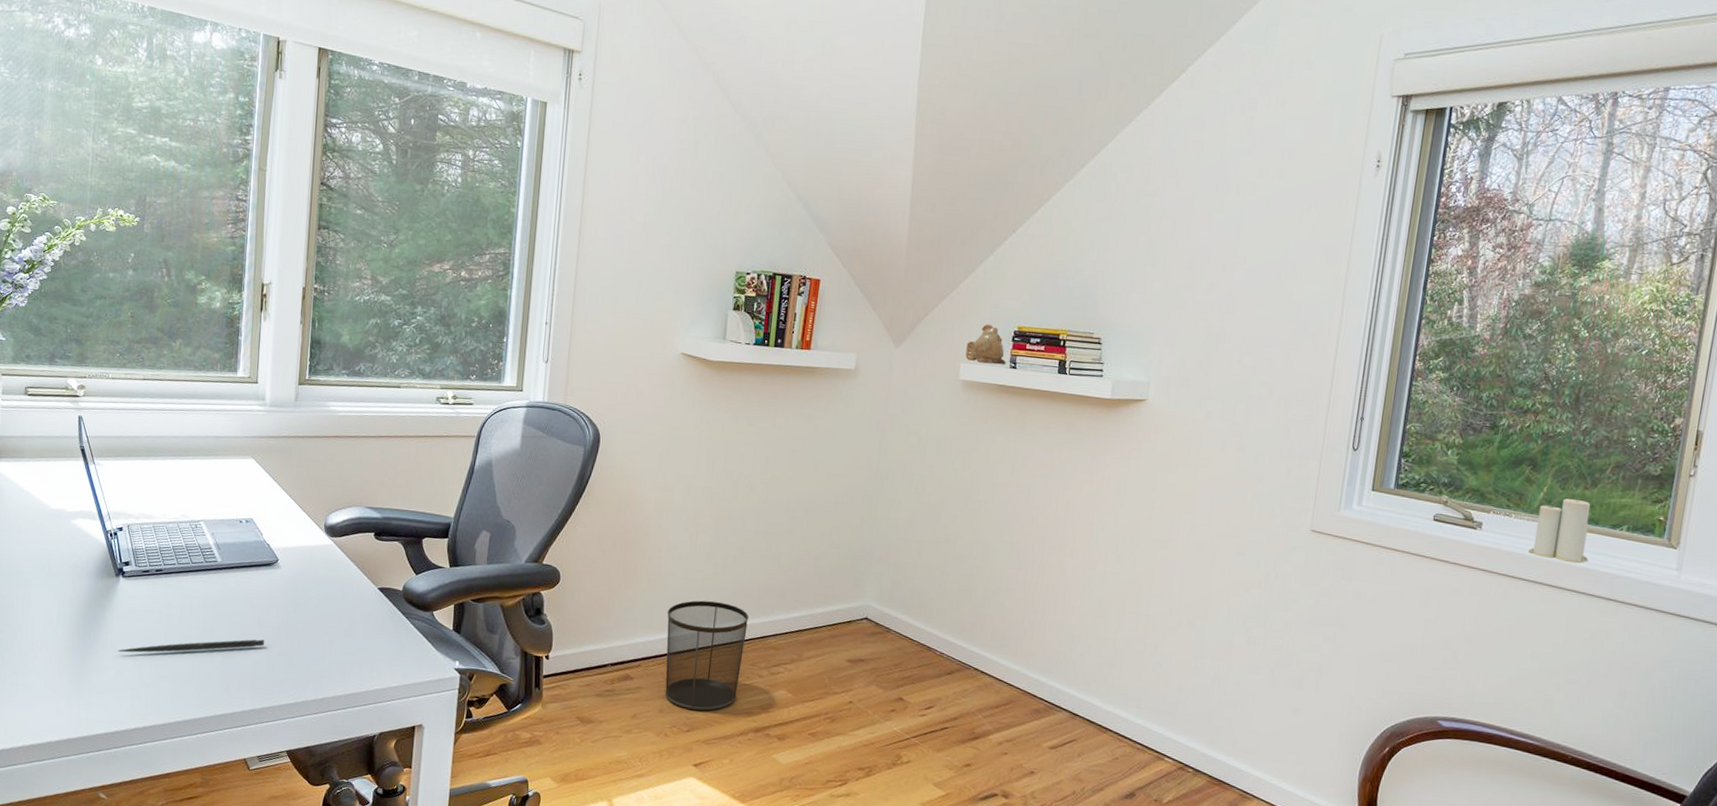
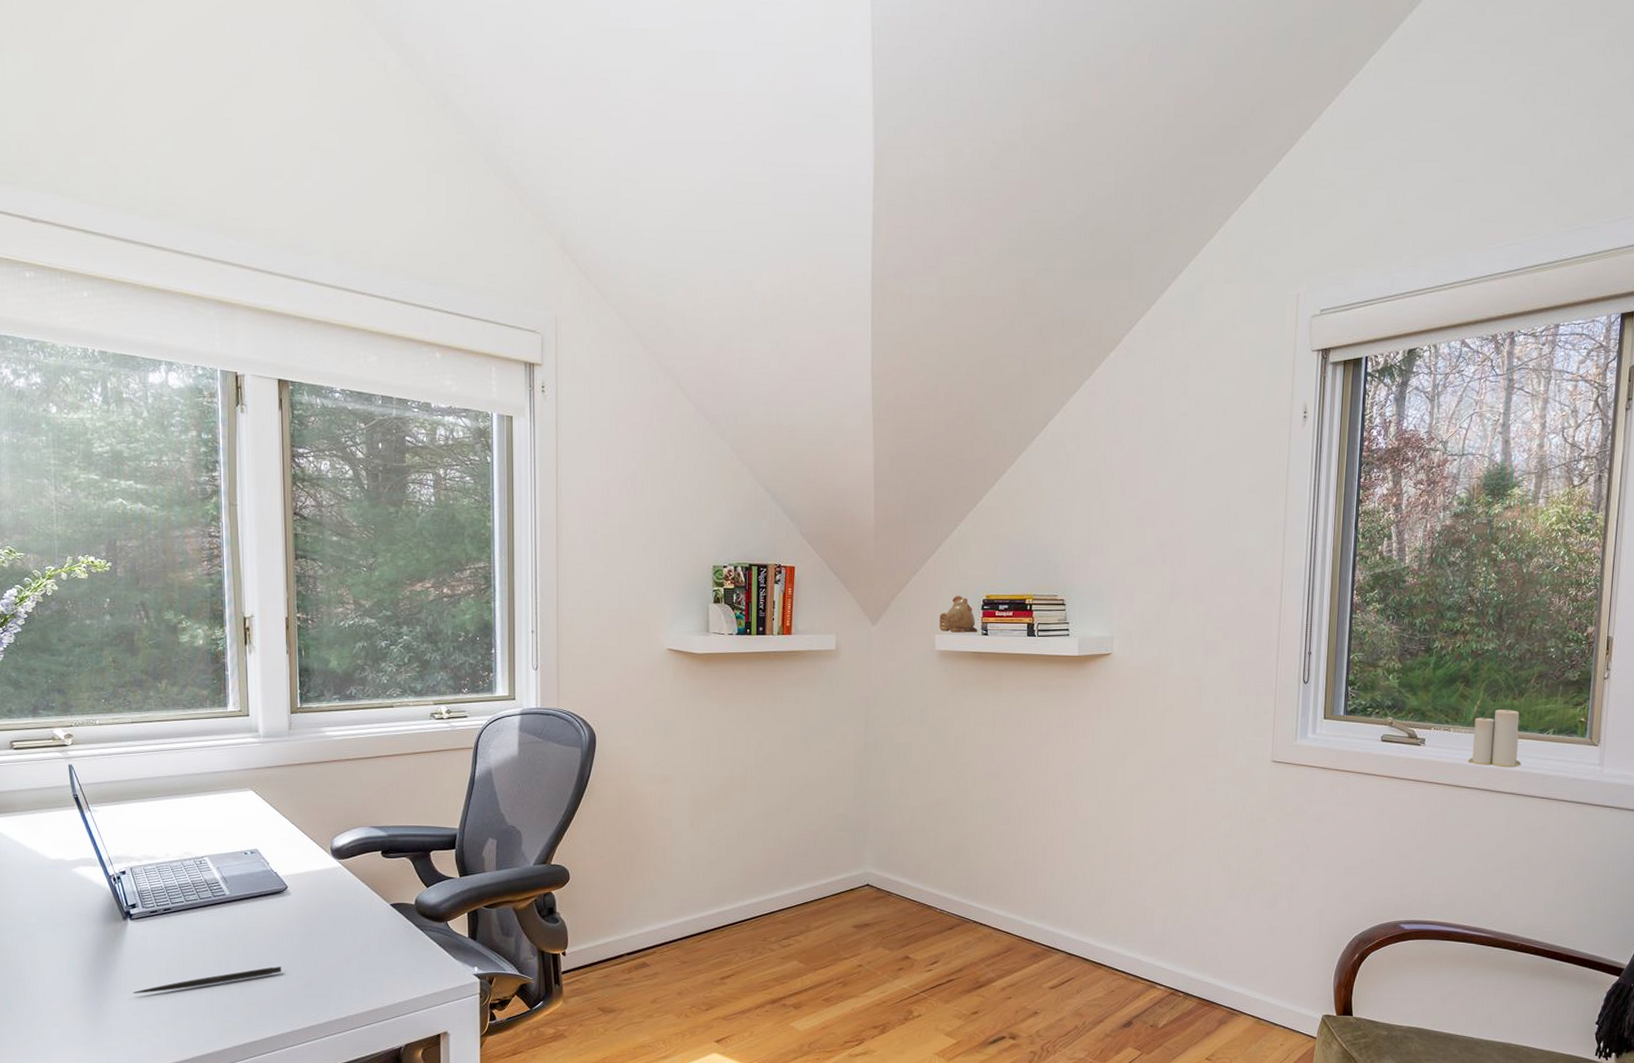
waste bin: present [665,600,749,711] -> none [676,883,756,990]

